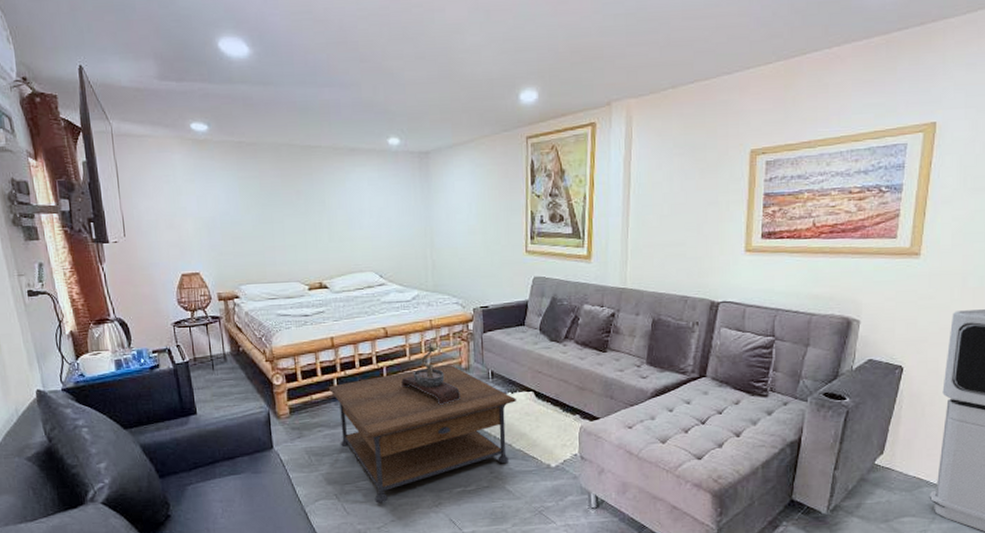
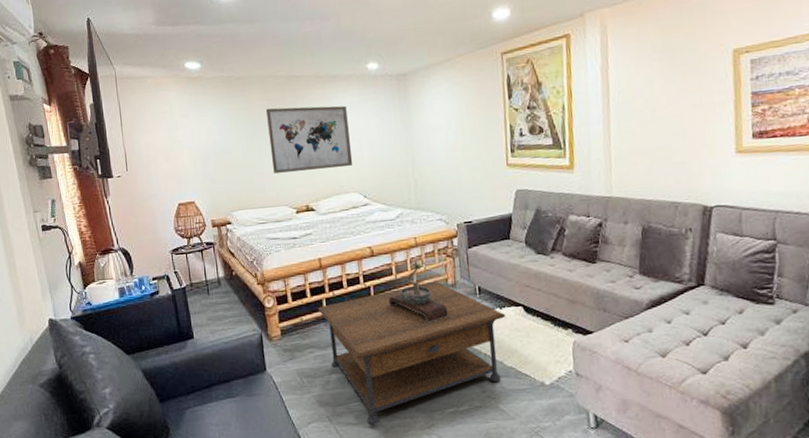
wall art: none [279,178,370,248] -> present [266,105,353,173]

